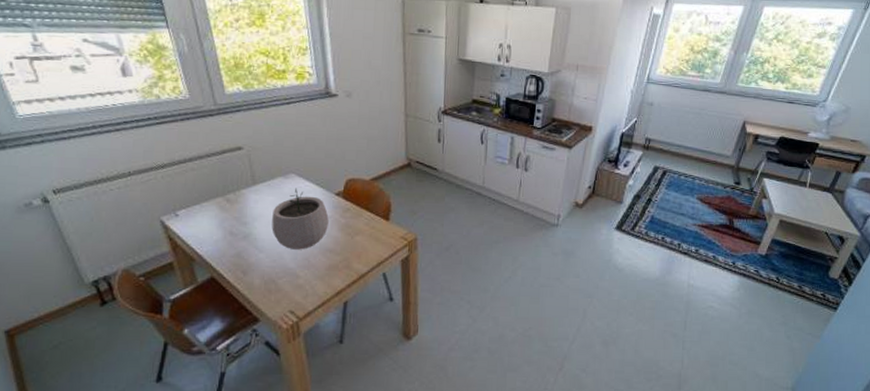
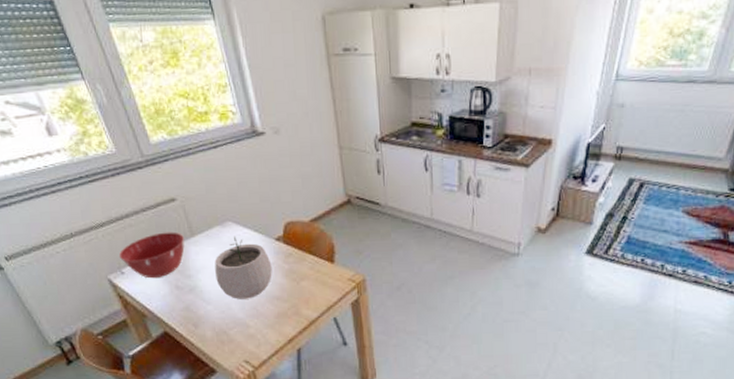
mixing bowl: none [175,178,245,223] -> present [119,232,185,279]

